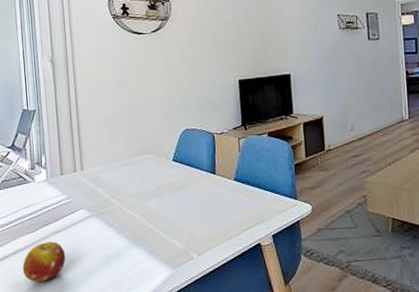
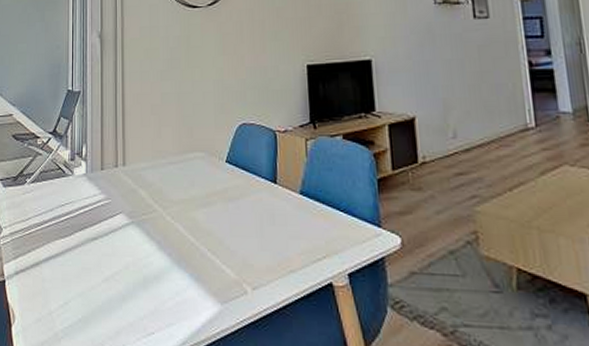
fruit: present [22,242,66,282] -> none [53,250,100,300]

